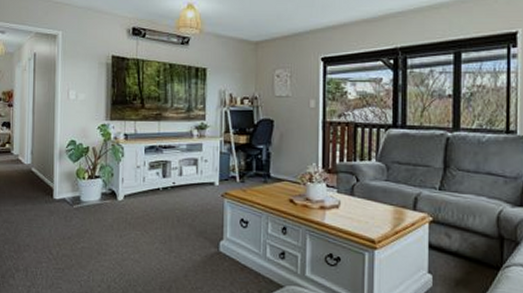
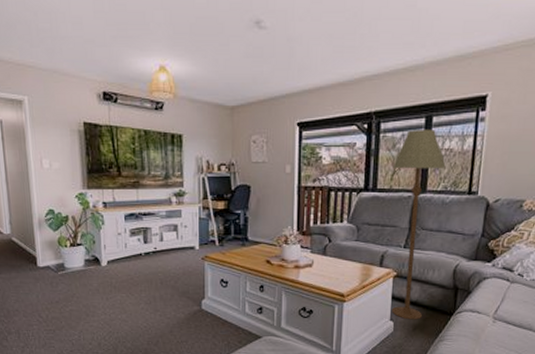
floor lamp: none [422,65,479,274] -> present [392,128,446,320]

